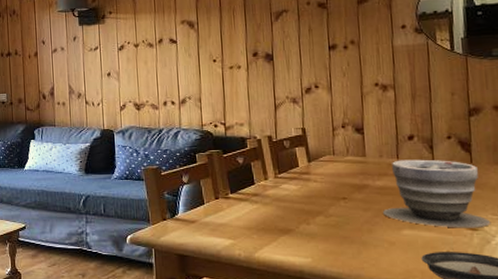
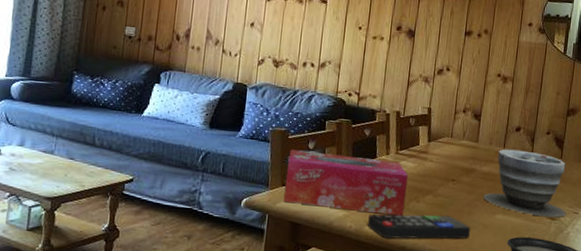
tissue box: none [165,184,295,240] -> present [283,149,408,216]
remote control: none [256,235,376,263] -> present [367,214,471,239]

